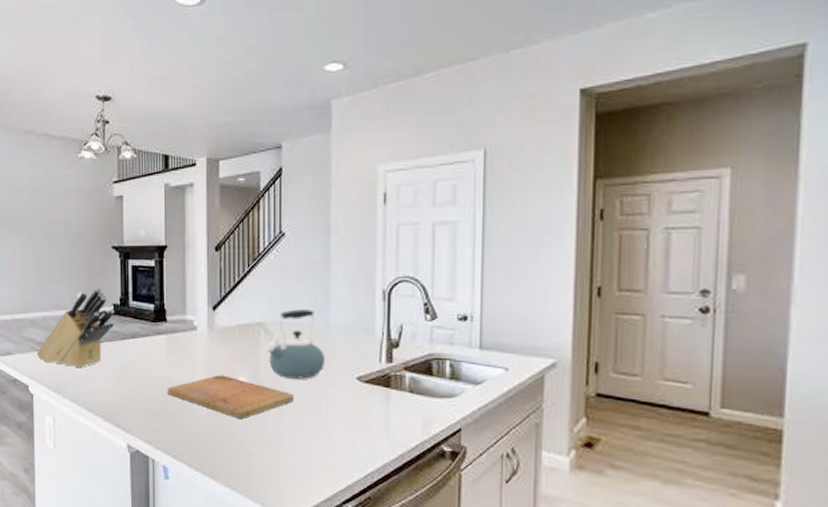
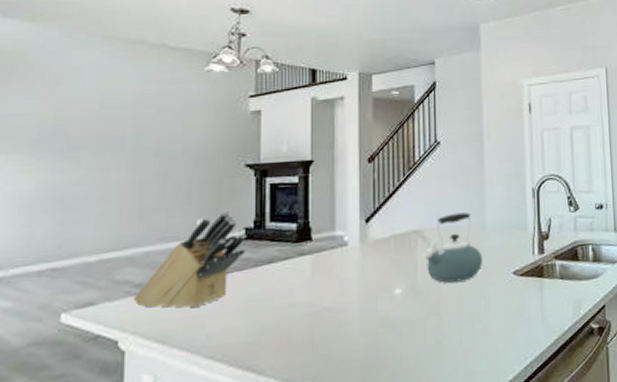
cutting board: present [168,375,293,420] -> none [312,289,453,334]

